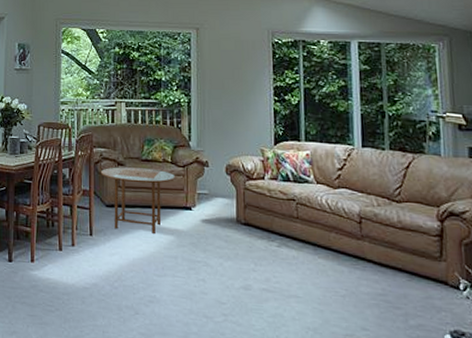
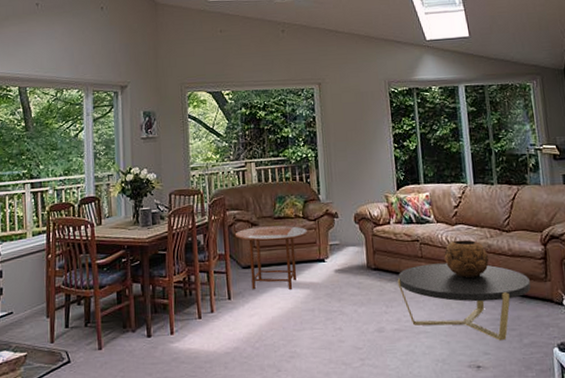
coffee table: none [269,225,422,318] -> present [397,263,531,341]
decorative bowl: none [323,204,375,246] -> present [444,239,489,278]

